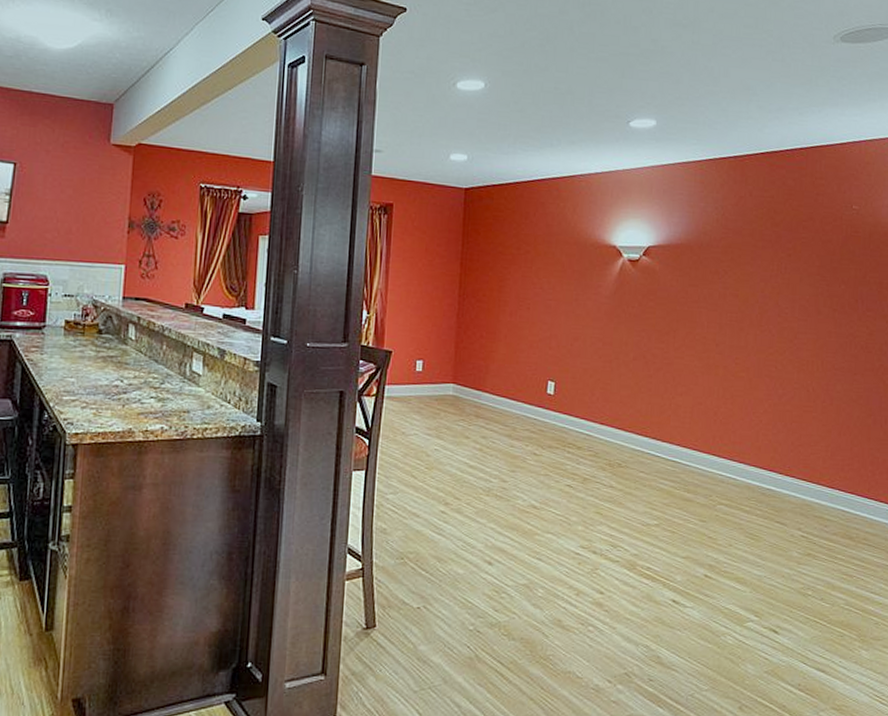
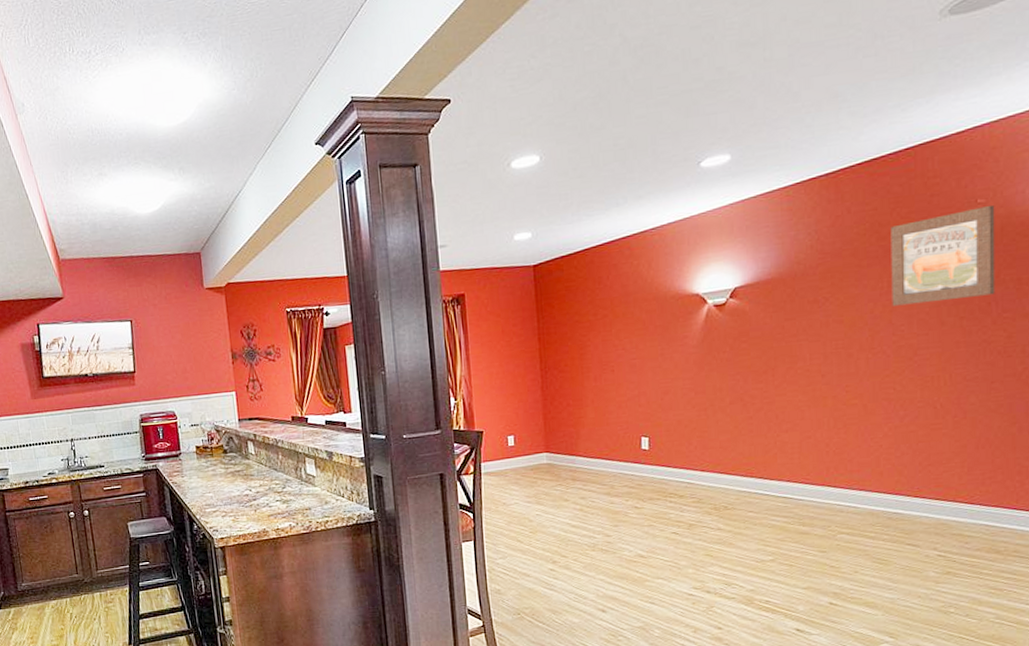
wall art: none [779,212,866,293] -> present [890,204,995,306]

